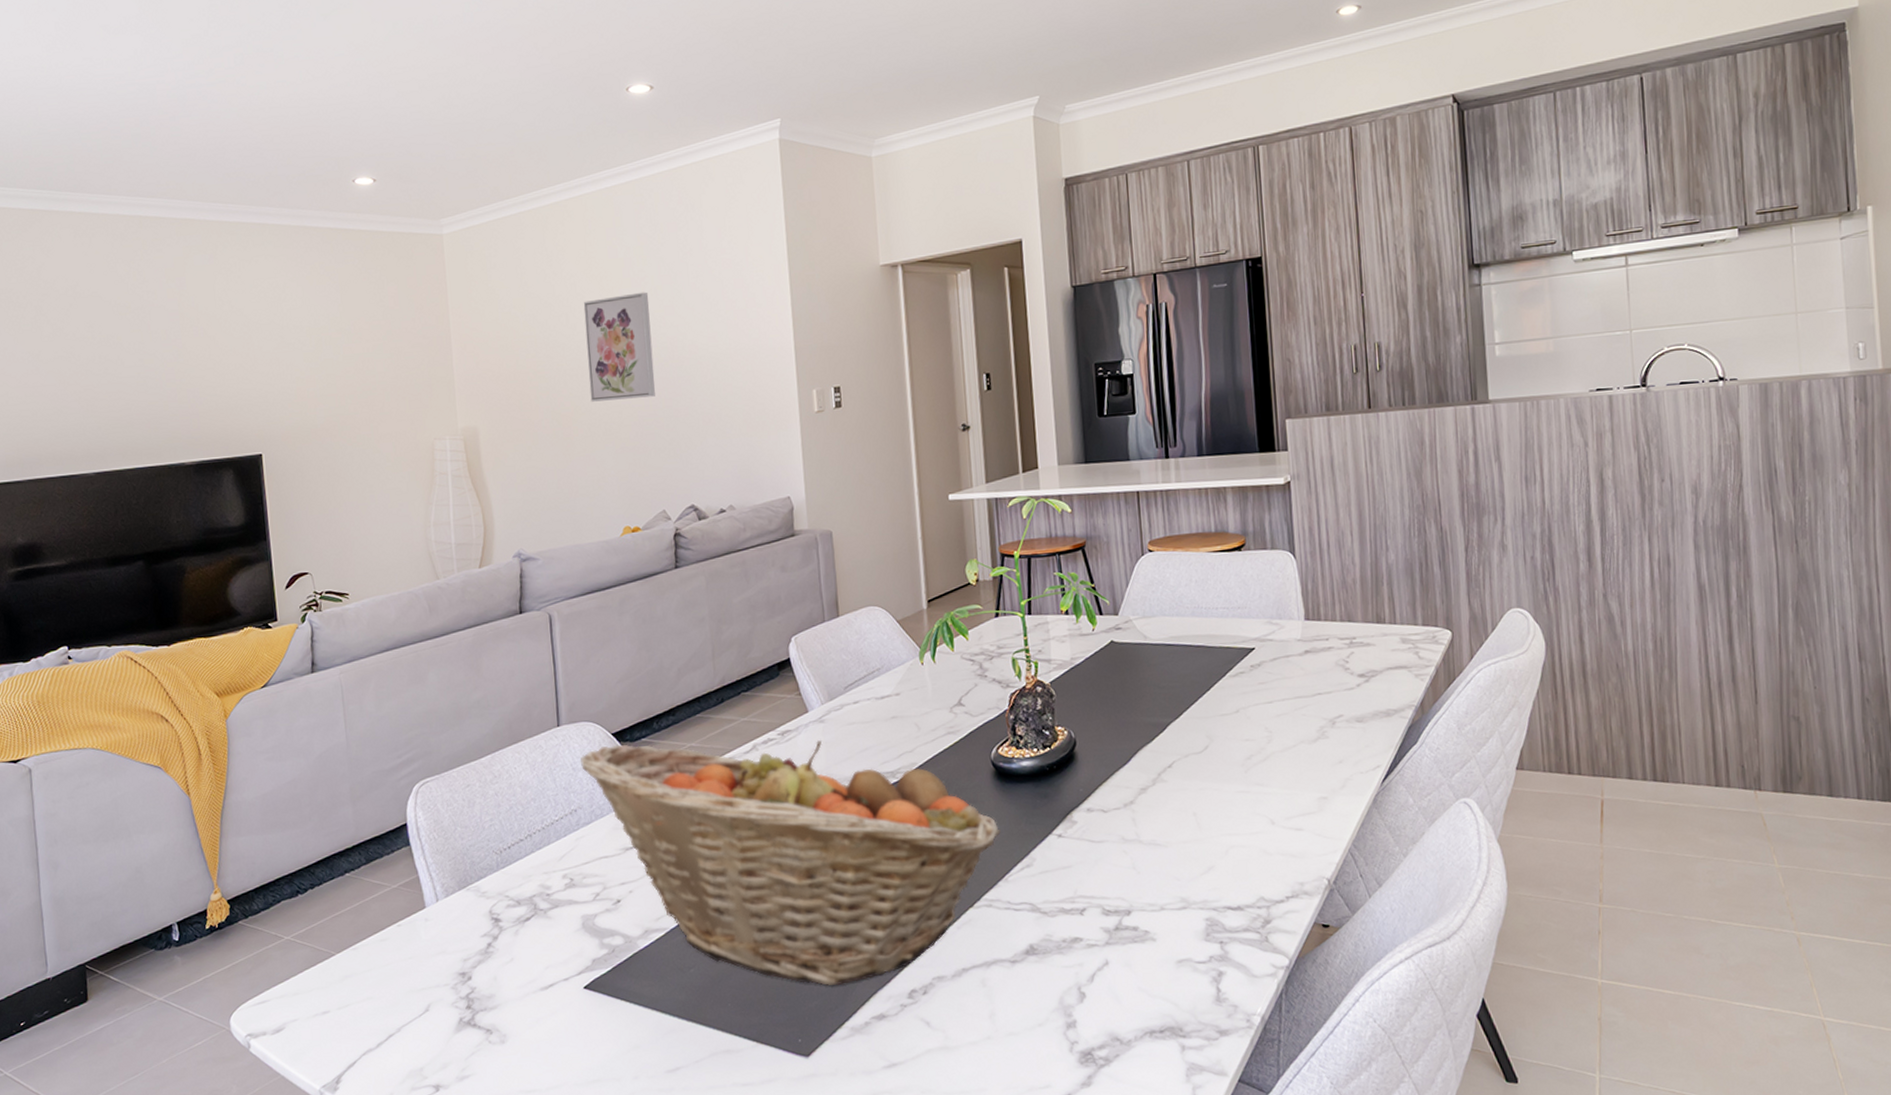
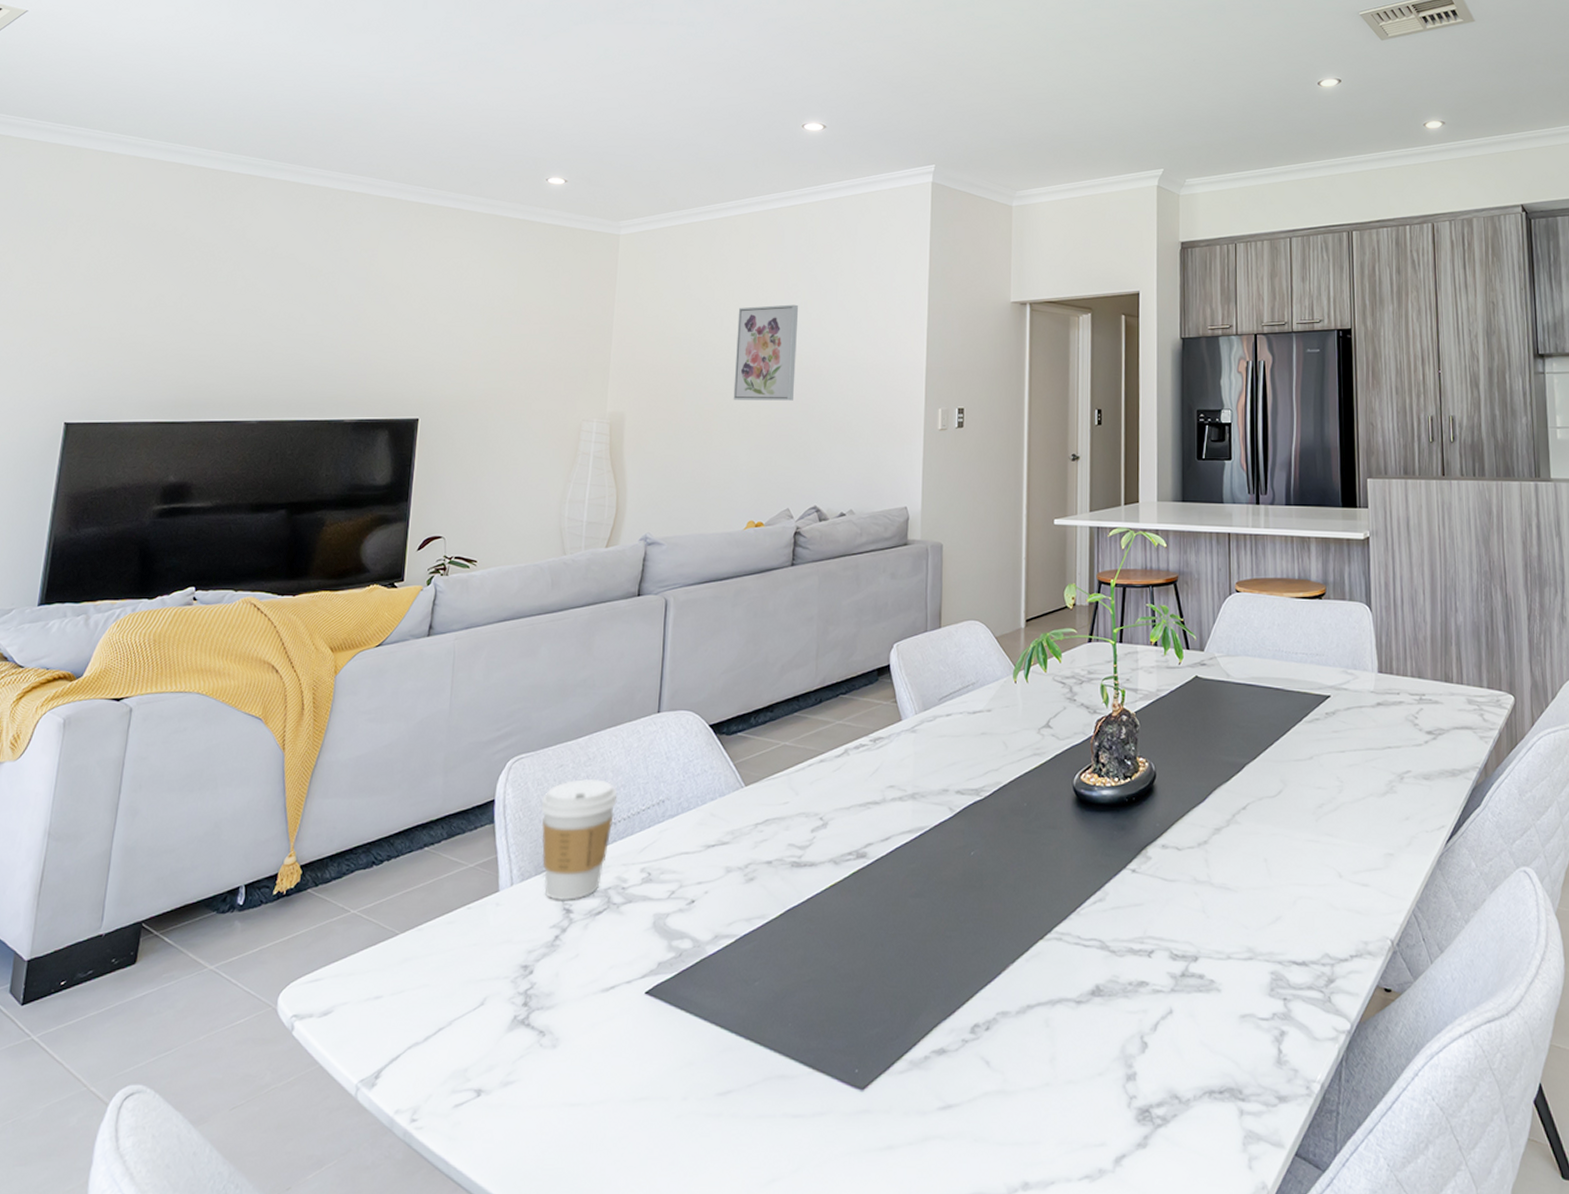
coffee cup: none [454,795,530,911] -> present [541,778,617,900]
fruit basket: present [581,740,1001,986] -> none [675,736,1077,1013]

